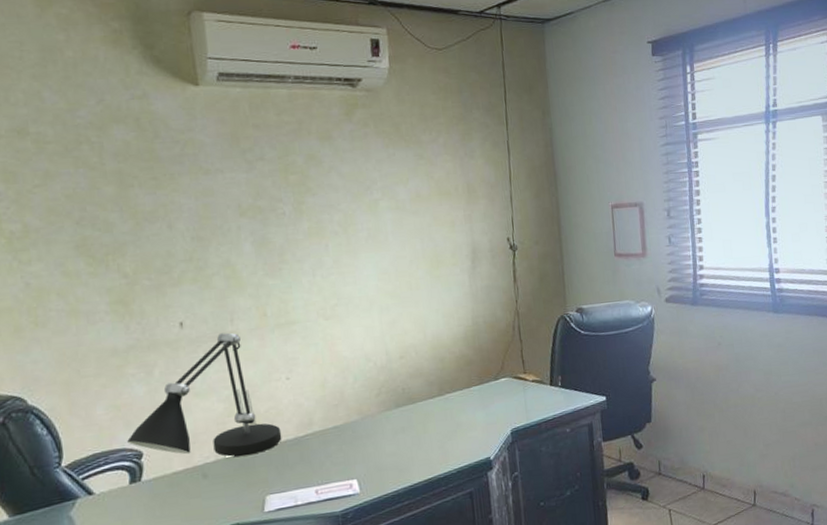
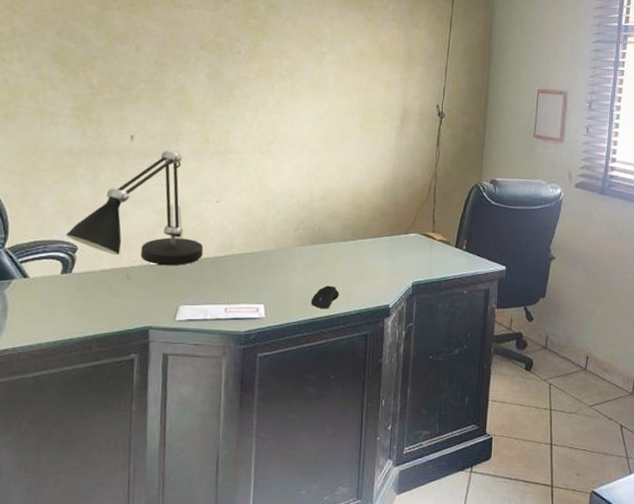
computer mouse: none [406,447,435,473] -> present [311,285,339,308]

